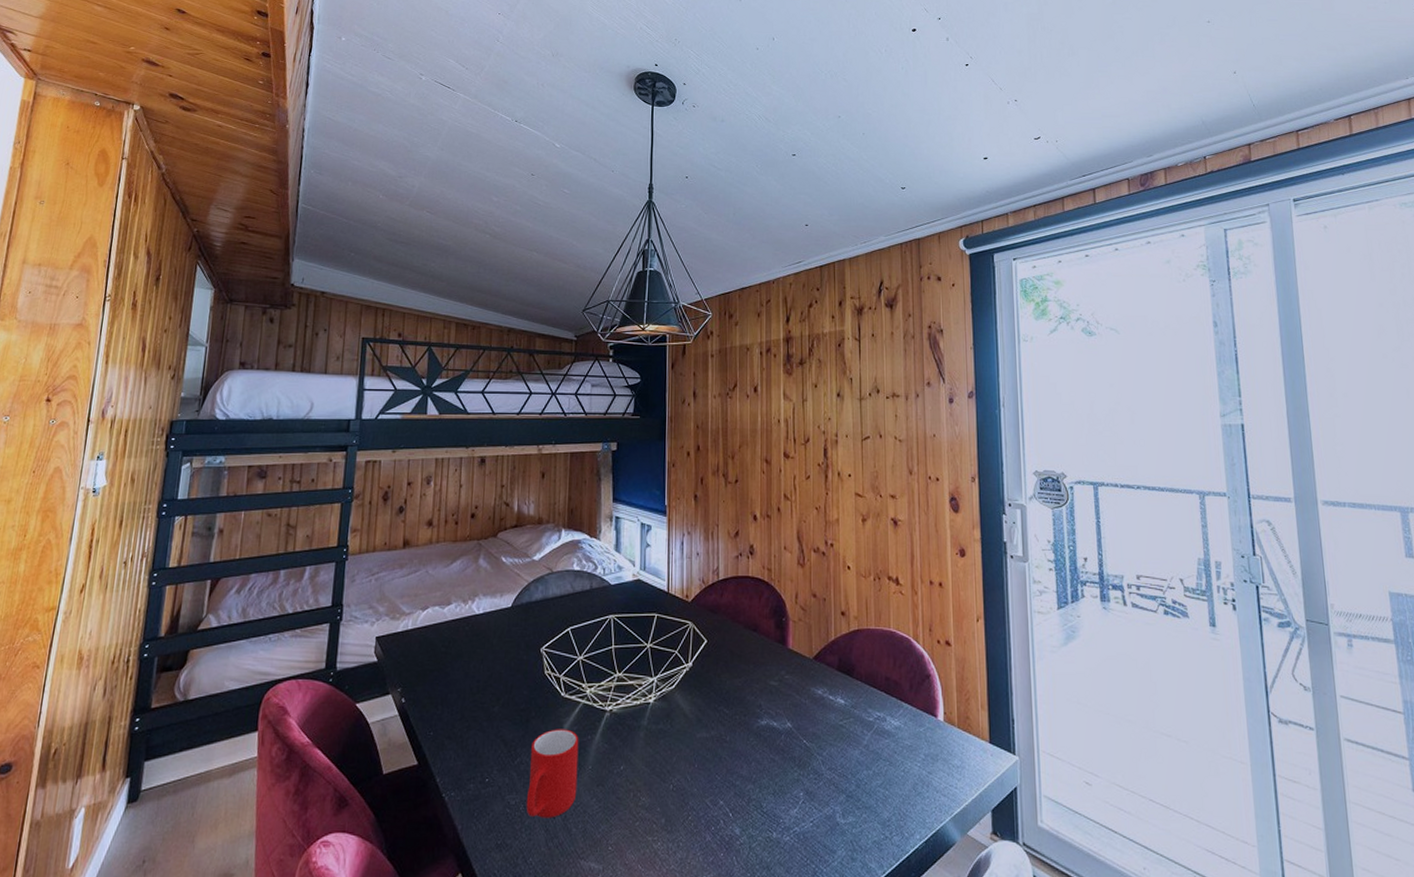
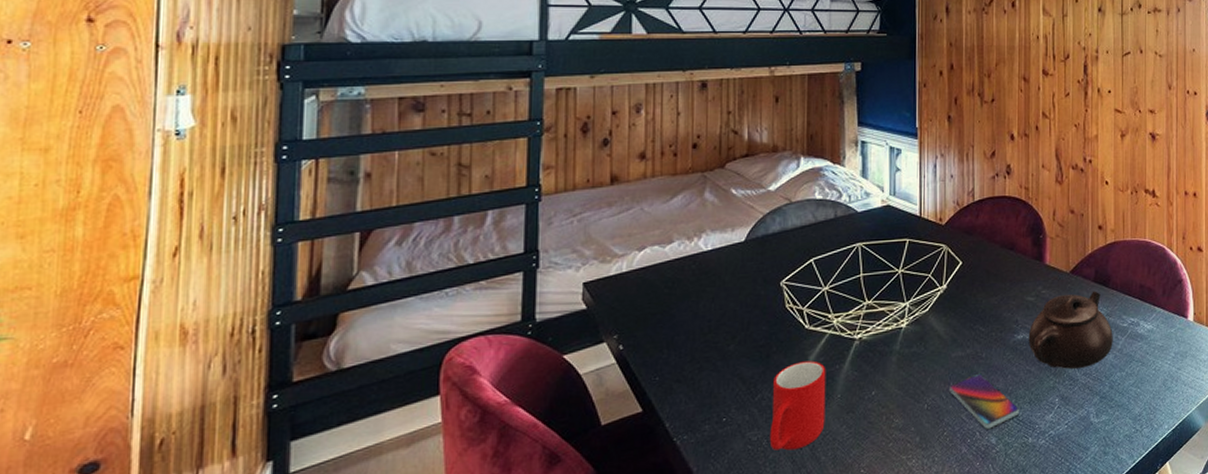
smartphone: none [694,757,763,818] -> present [949,373,1019,429]
teapot: none [772,680,859,762] -> present [1028,291,1113,369]

